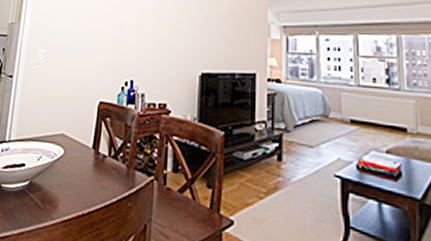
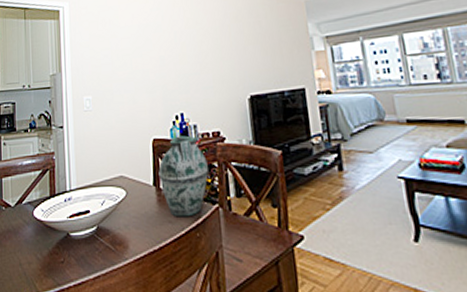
vase: none [99,102,150,185] -> present [158,135,209,217]

